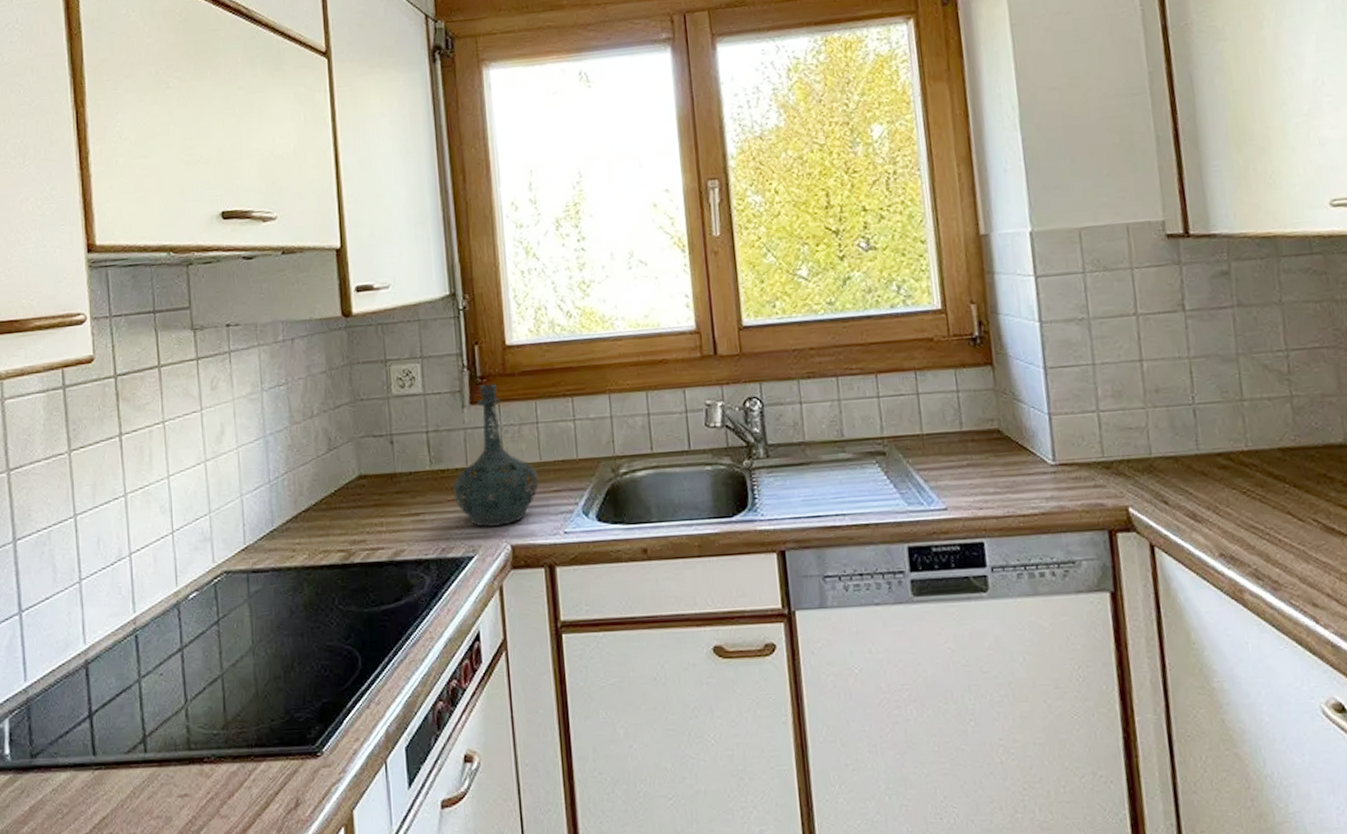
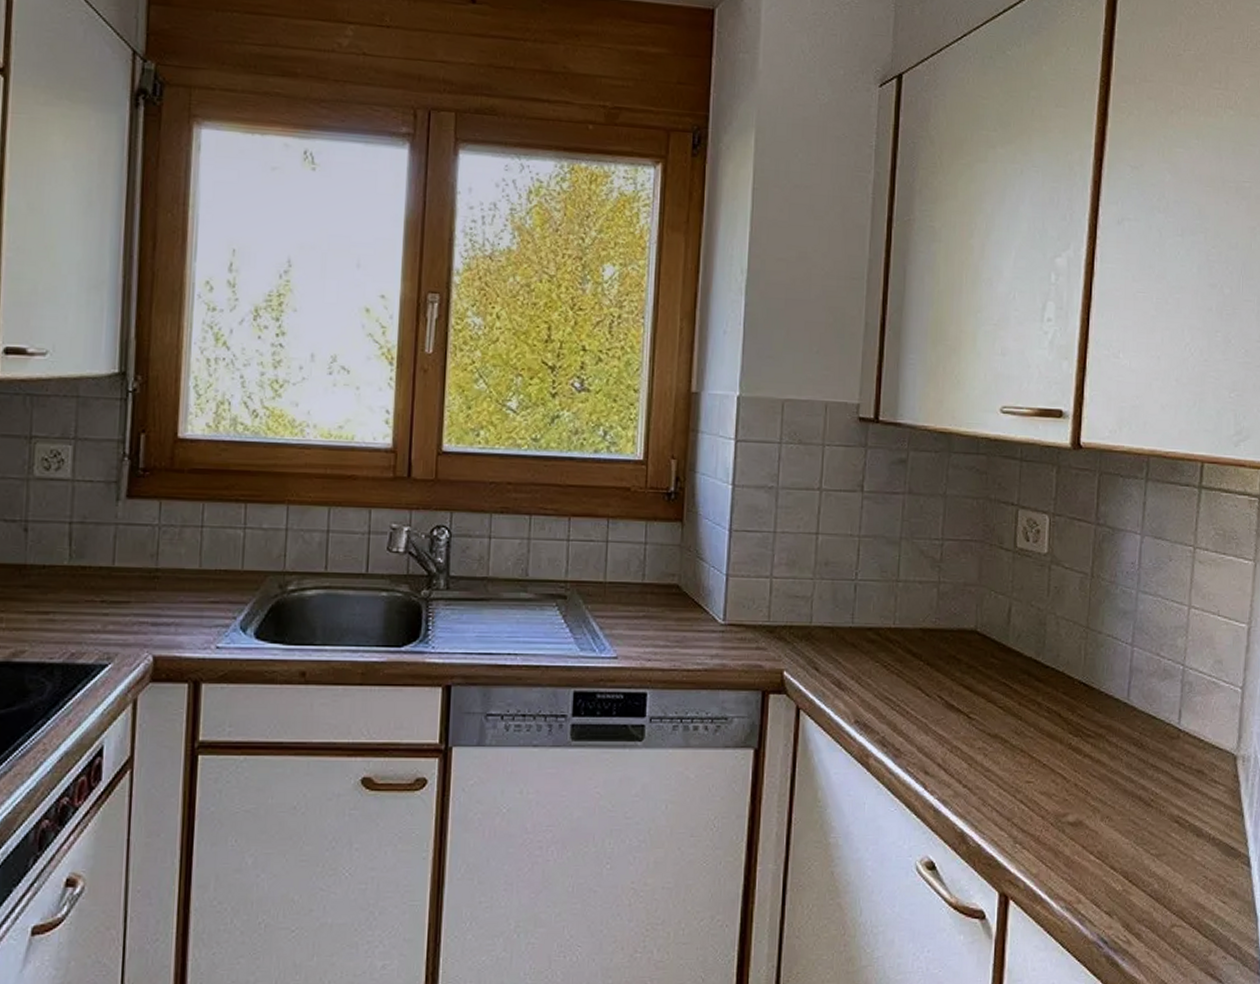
bottle: present [453,384,539,528] -> none [93,478,195,635]

